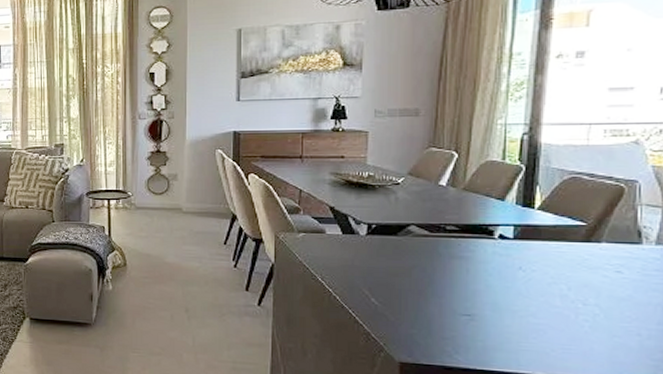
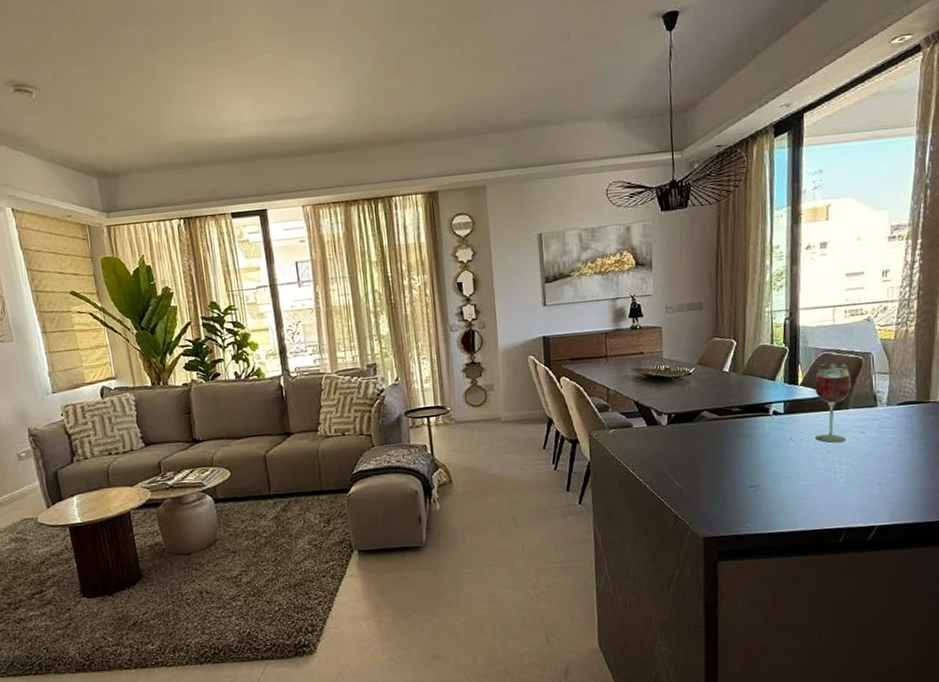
wineglass: none [553,187,608,280] -> present [814,362,852,443]

